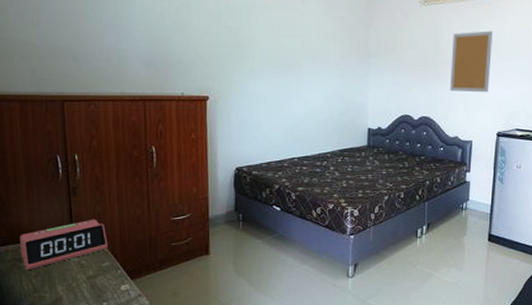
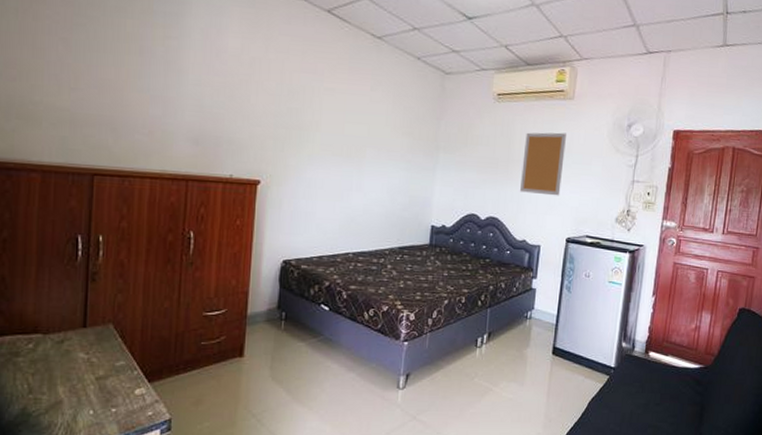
alarm clock: present [19,219,109,271] -> none [18,310,126,368]

